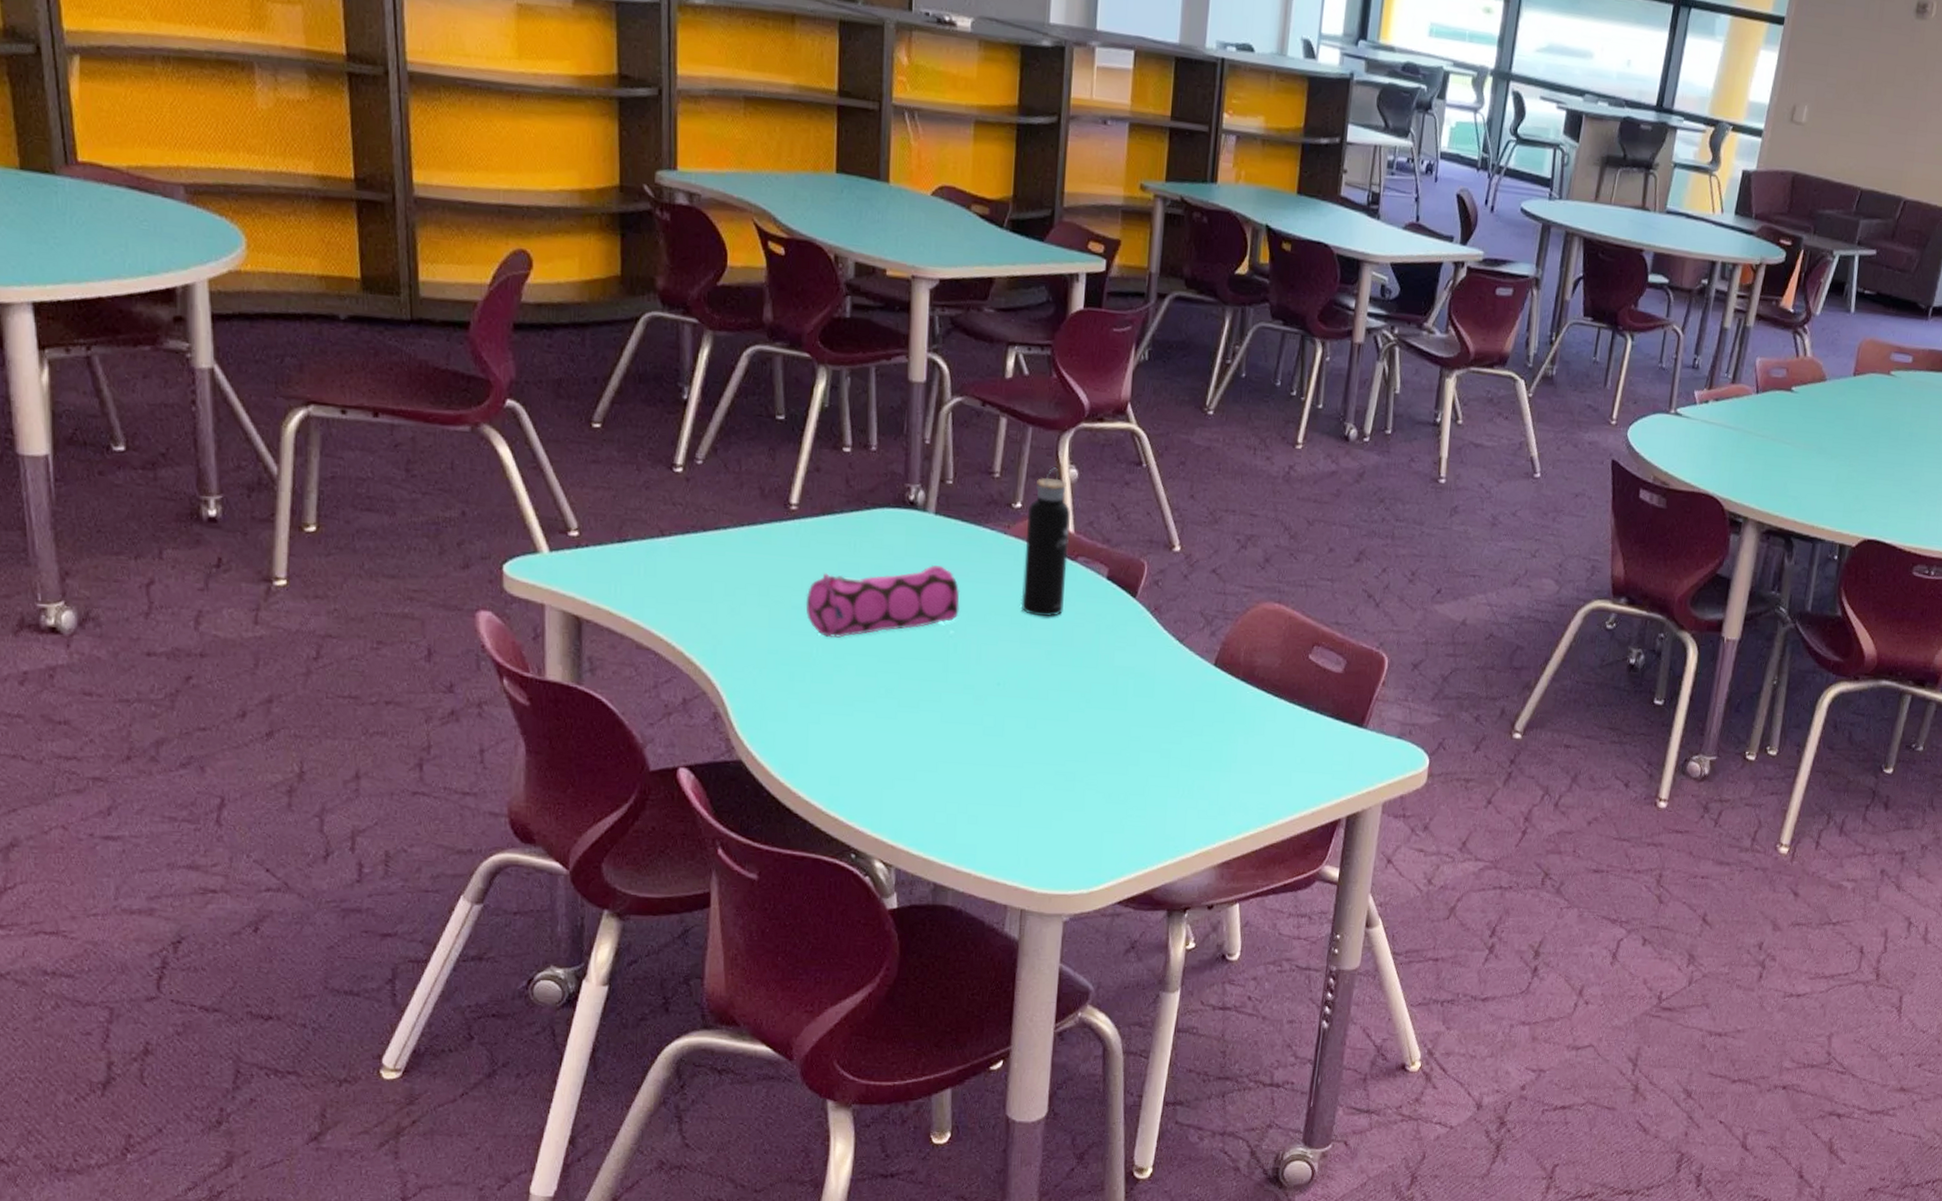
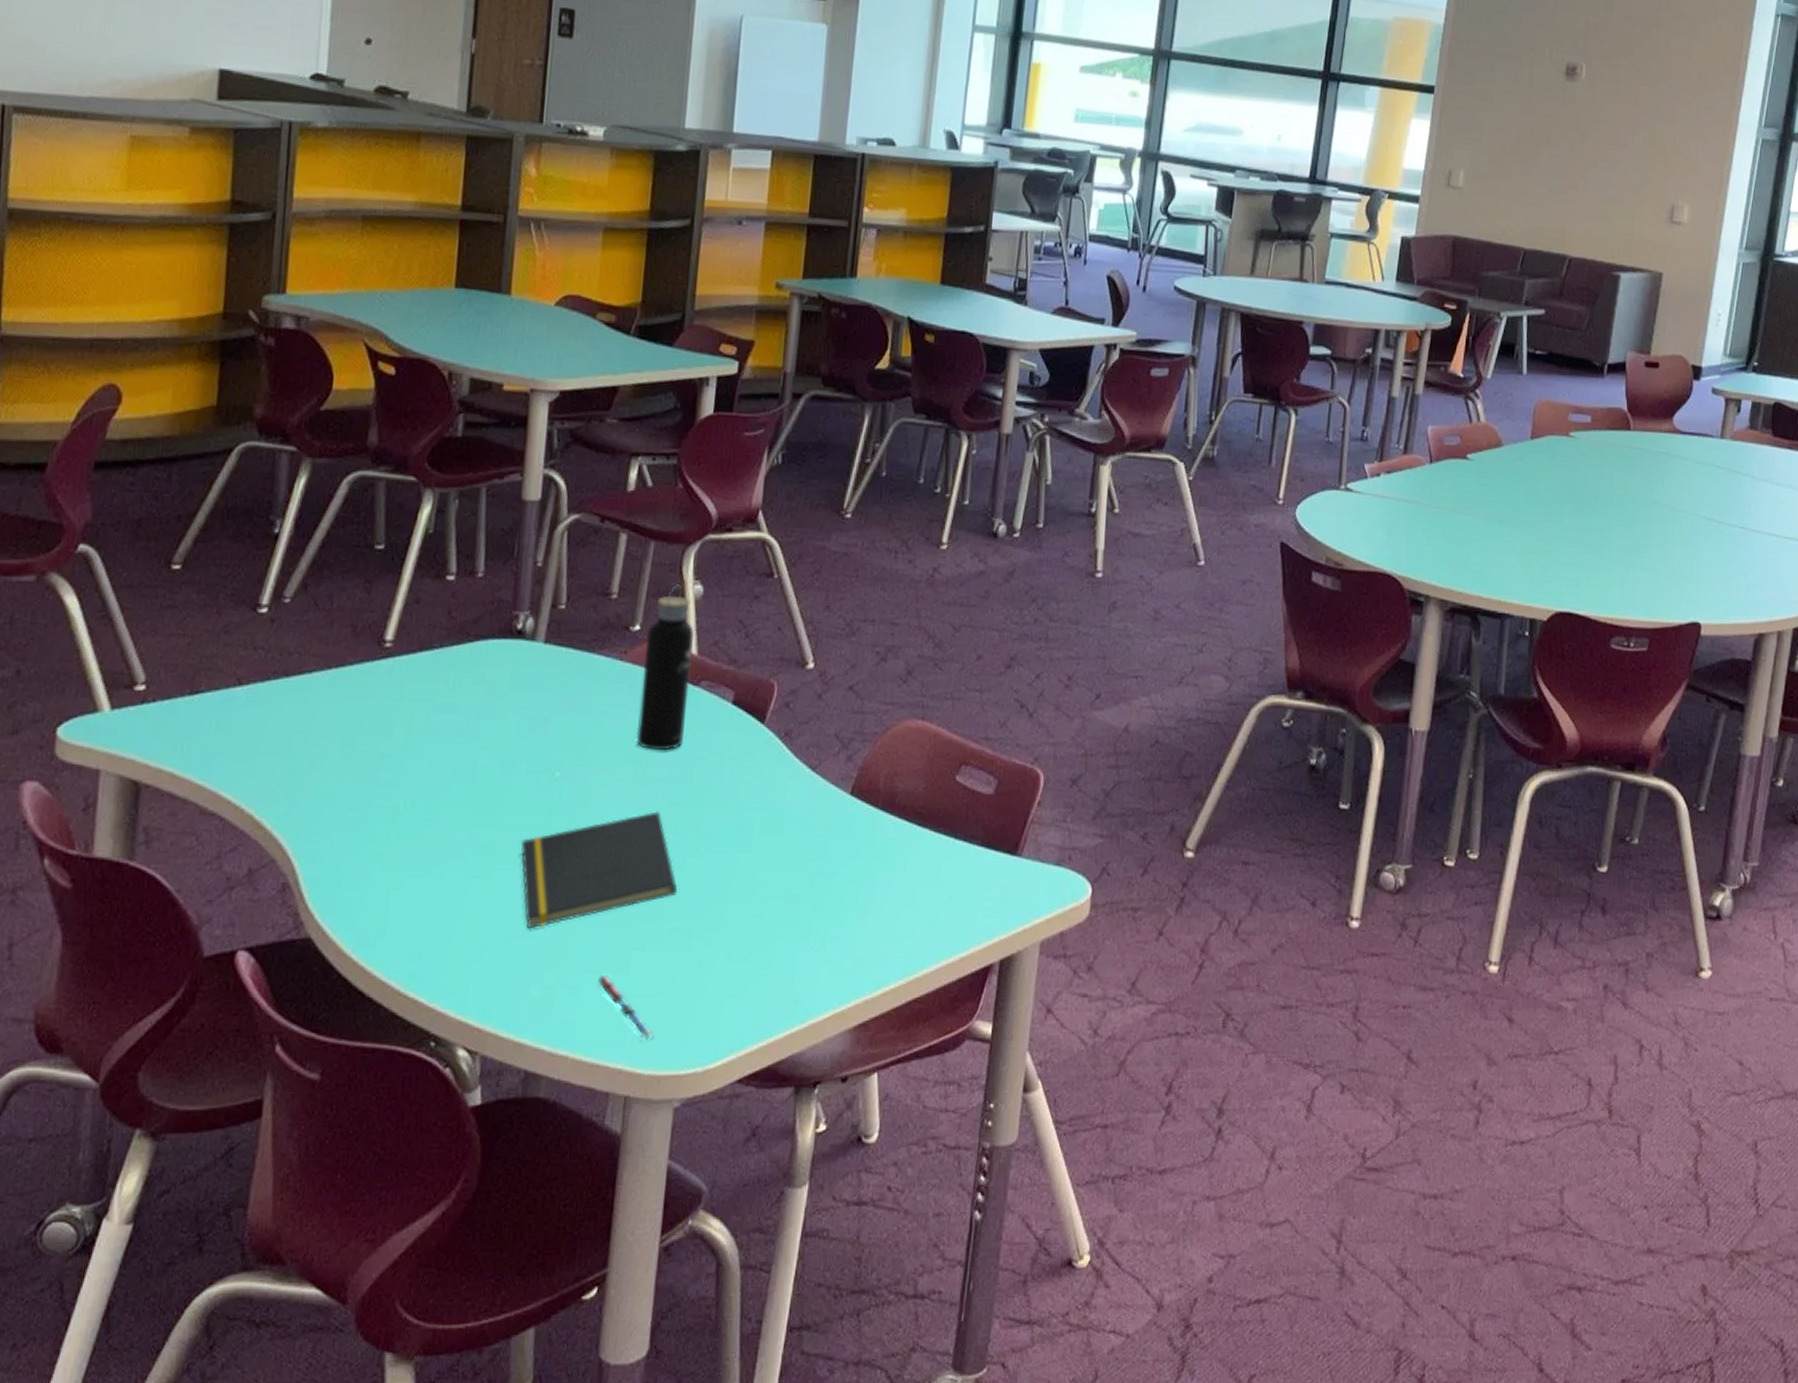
pencil case: present [805,565,960,638] -> none [394,700,569,788]
notepad: none [921,670,1062,765] -> present [521,811,678,929]
pen: none [993,808,1044,864] -> present [597,975,654,1040]

